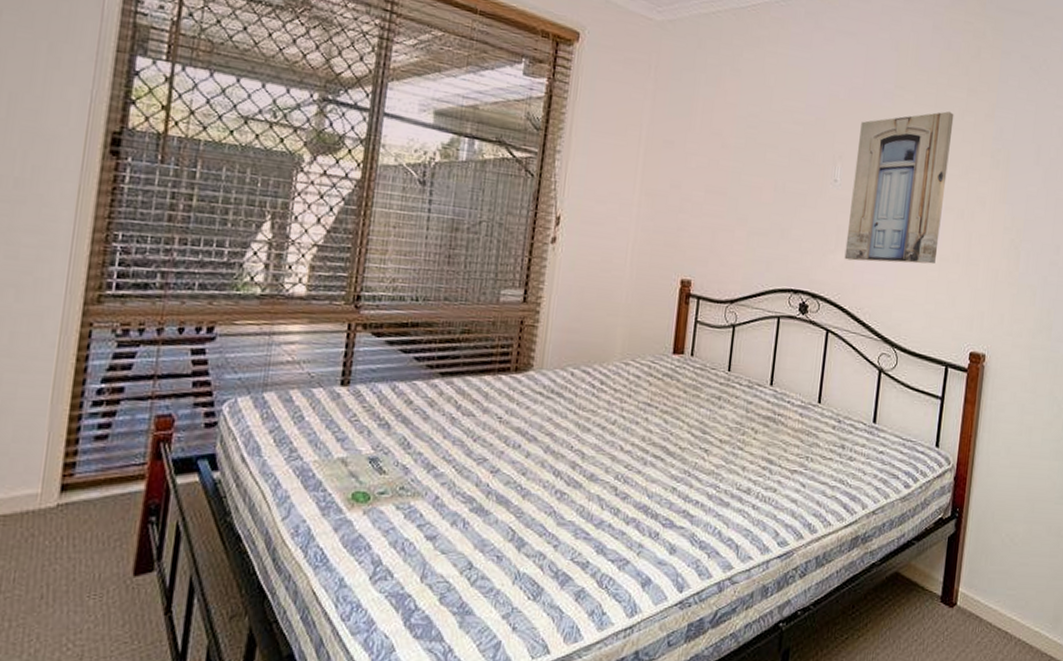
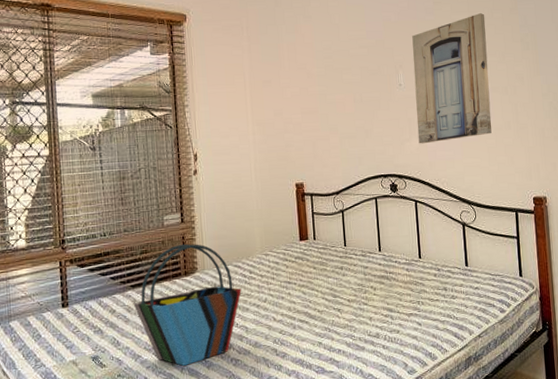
tote bag: none [438,330,586,490] -> present [133,244,242,366]

